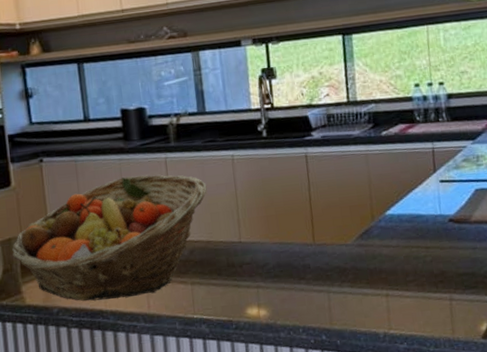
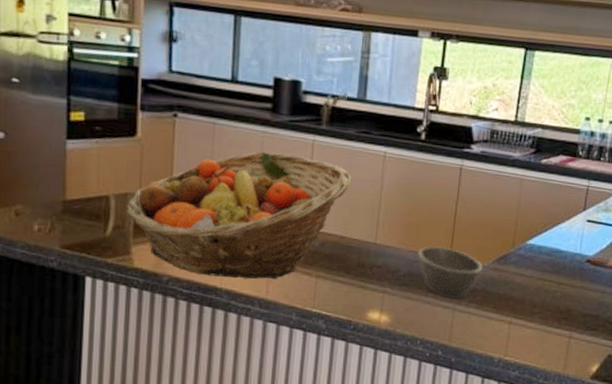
bowl: none [282,233,348,283] -> present [418,246,483,299]

